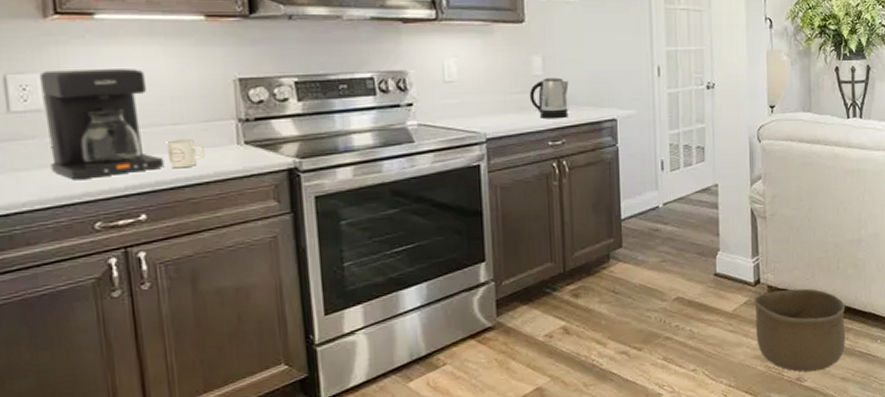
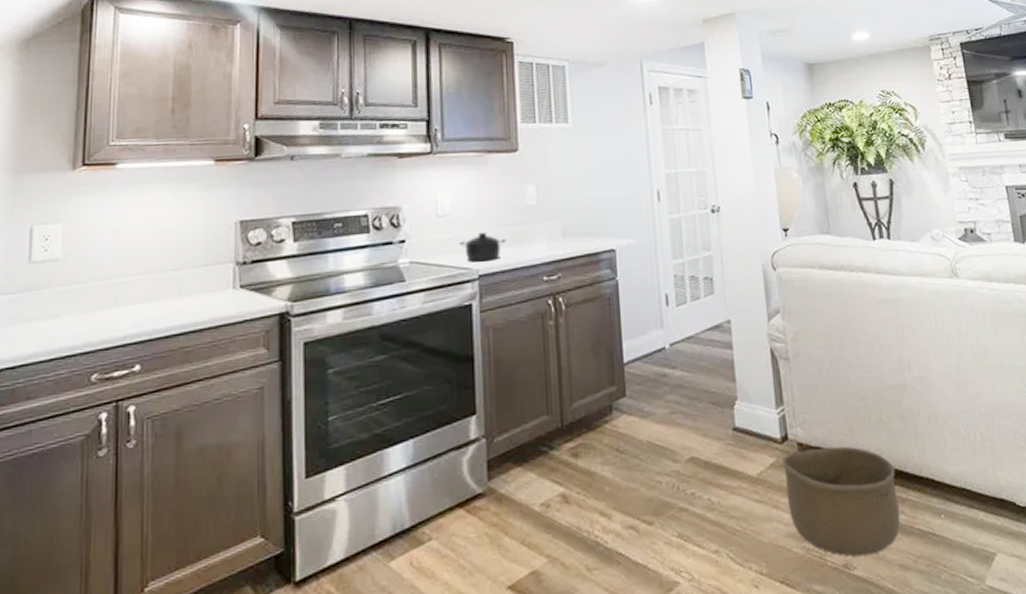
coffee maker: present [39,69,164,180] -> none [59,215,163,330]
mug: present [166,139,205,169] -> none [166,284,201,316]
saucepan: none [467,98,513,127] -> present [459,231,507,262]
kettle: present [529,77,569,119] -> none [523,207,564,252]

